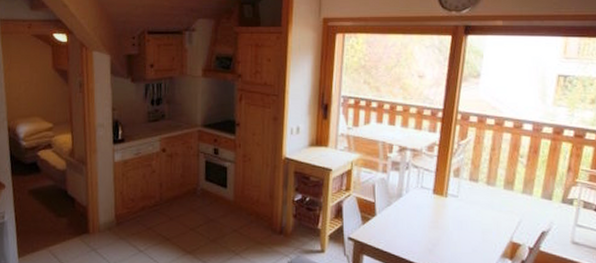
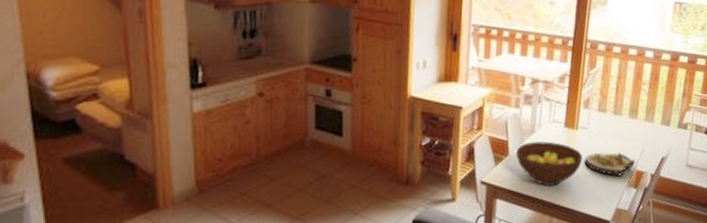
fruit bowl: none [383,205,452,249] -> present [516,141,583,186]
salad plate: none [453,220,510,246] -> present [584,152,635,177]

